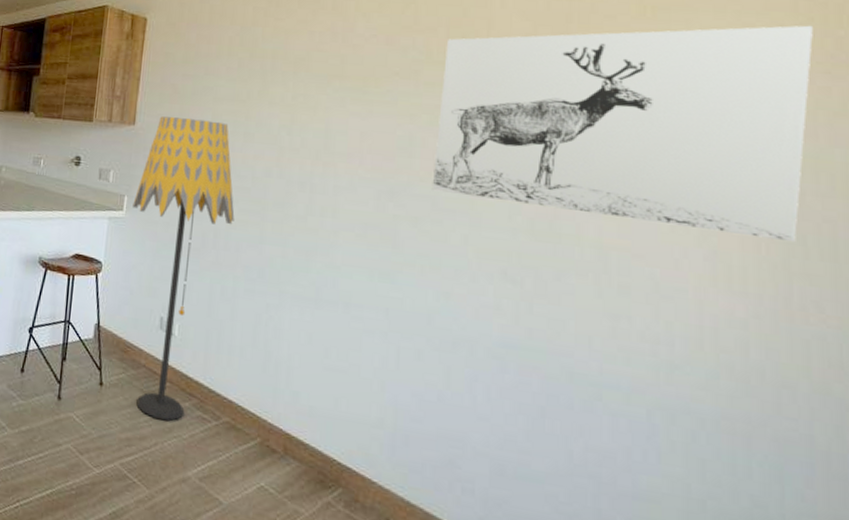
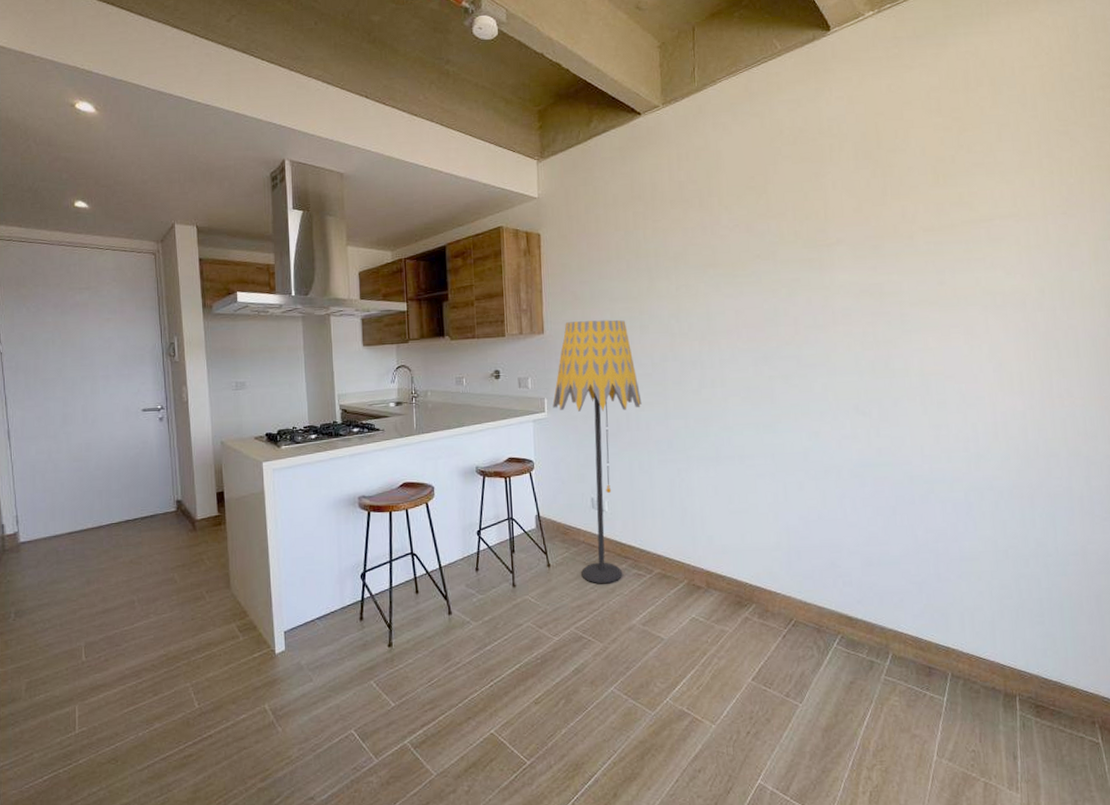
wall art: present [432,25,813,243] -> none [794,177,1054,351]

